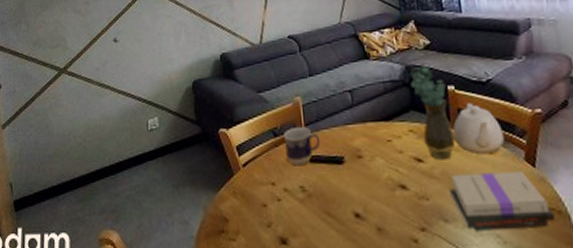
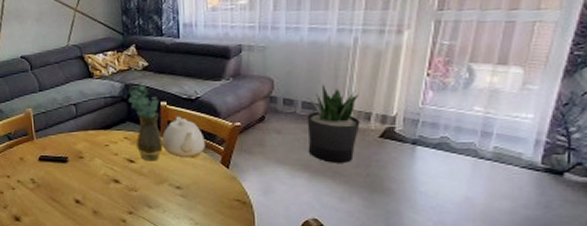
cup: present [283,126,321,166] -> none [16,132,48,164]
books: present [448,172,556,231] -> none [154,172,240,215]

